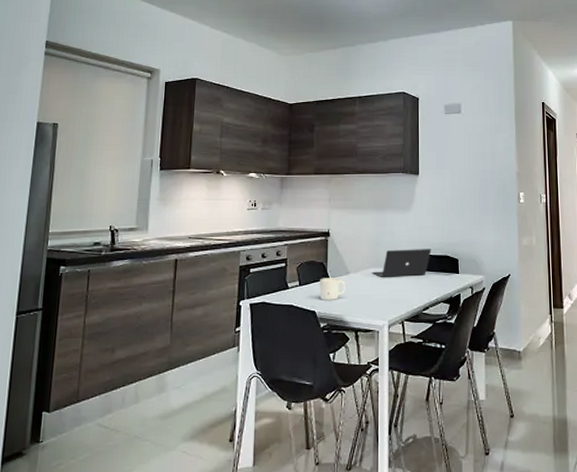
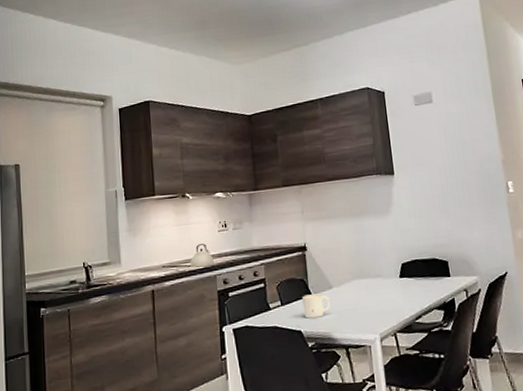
kettle: none [215,220,241,242] -> present [189,244,215,268]
laptop: present [372,249,431,278] -> none [356,253,418,290]

